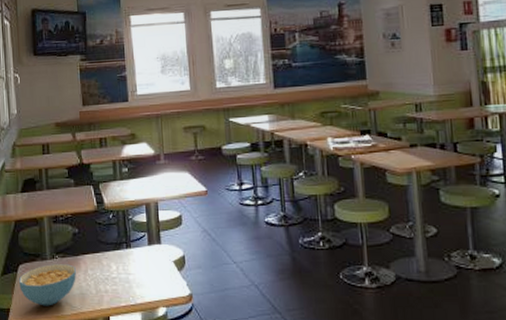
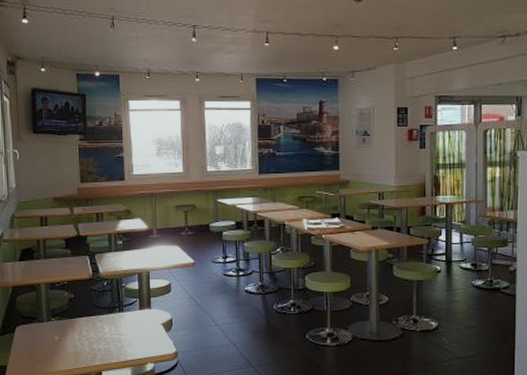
cereal bowl: present [19,264,76,306] -> none [16,326,71,363]

